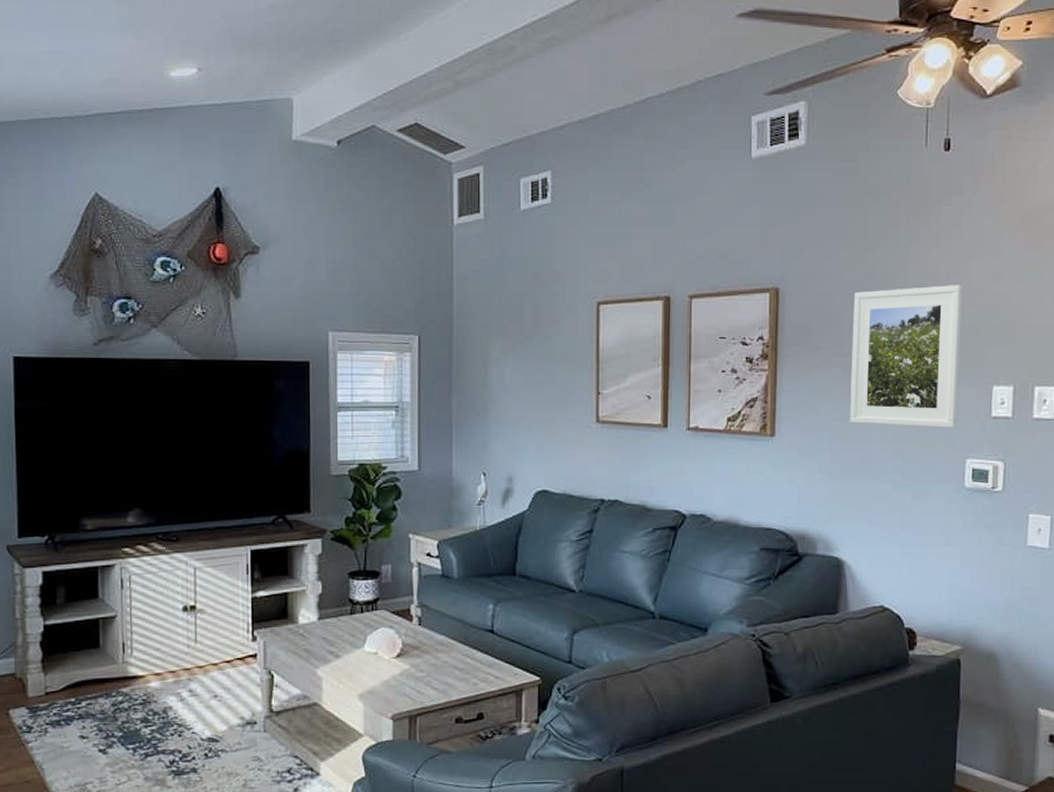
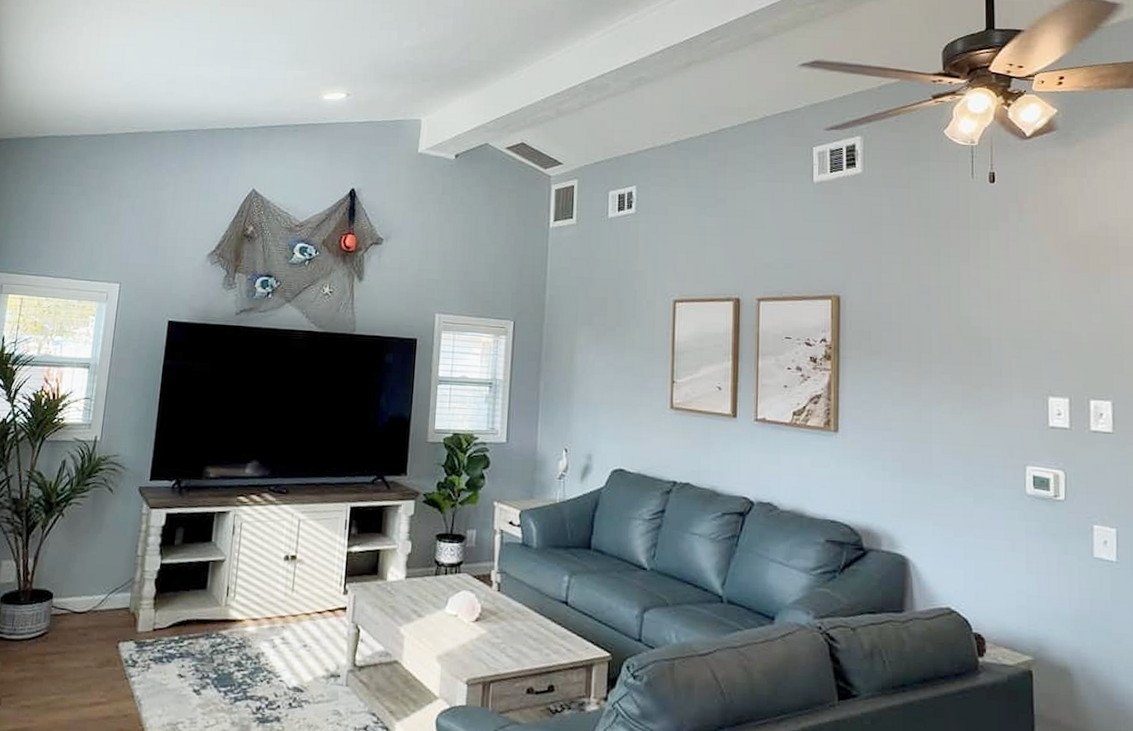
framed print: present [850,285,962,428] -> none [910,301,1016,435]

